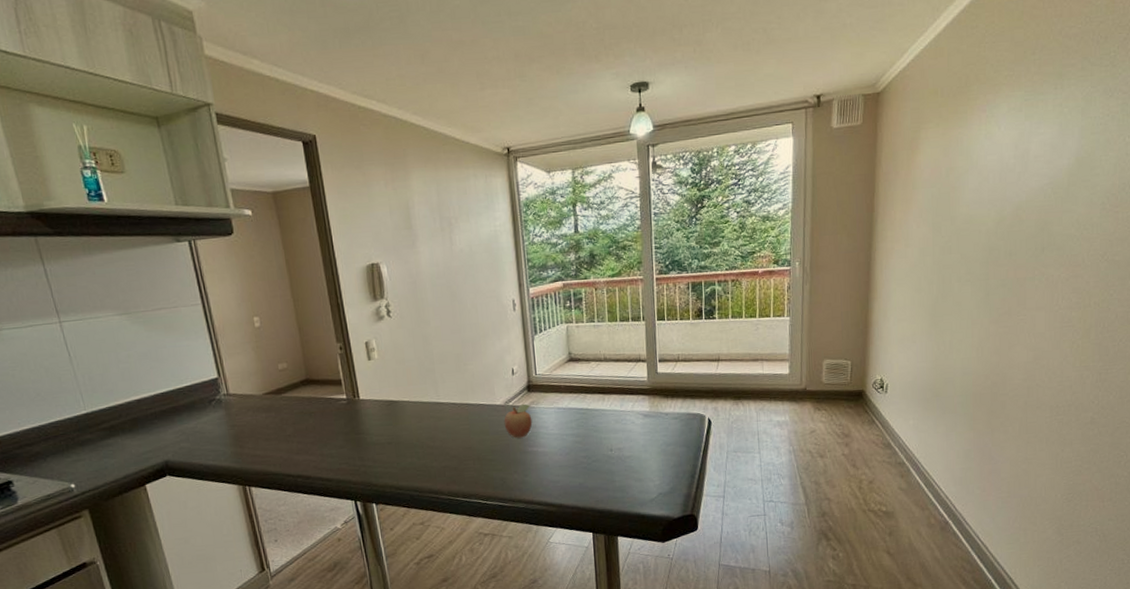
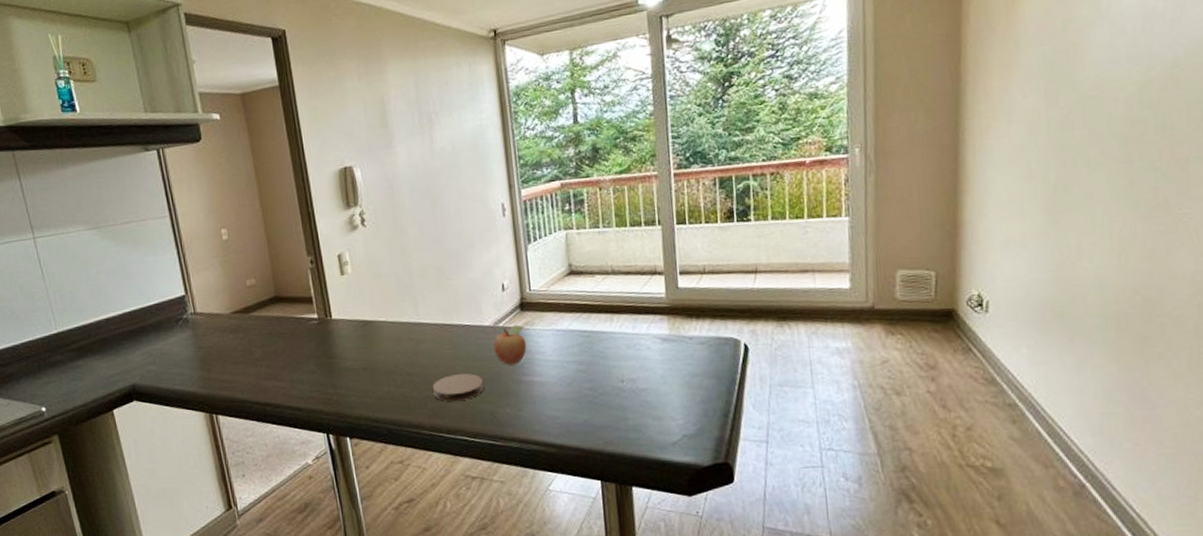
coaster: none [450,445,495,470] -> present [432,373,484,402]

